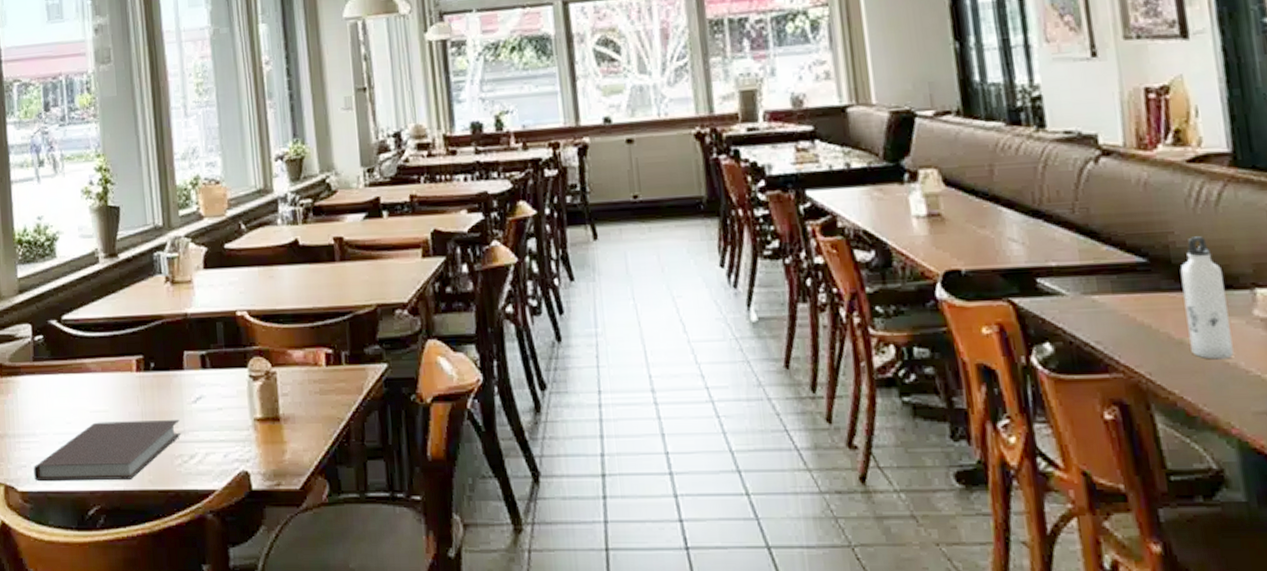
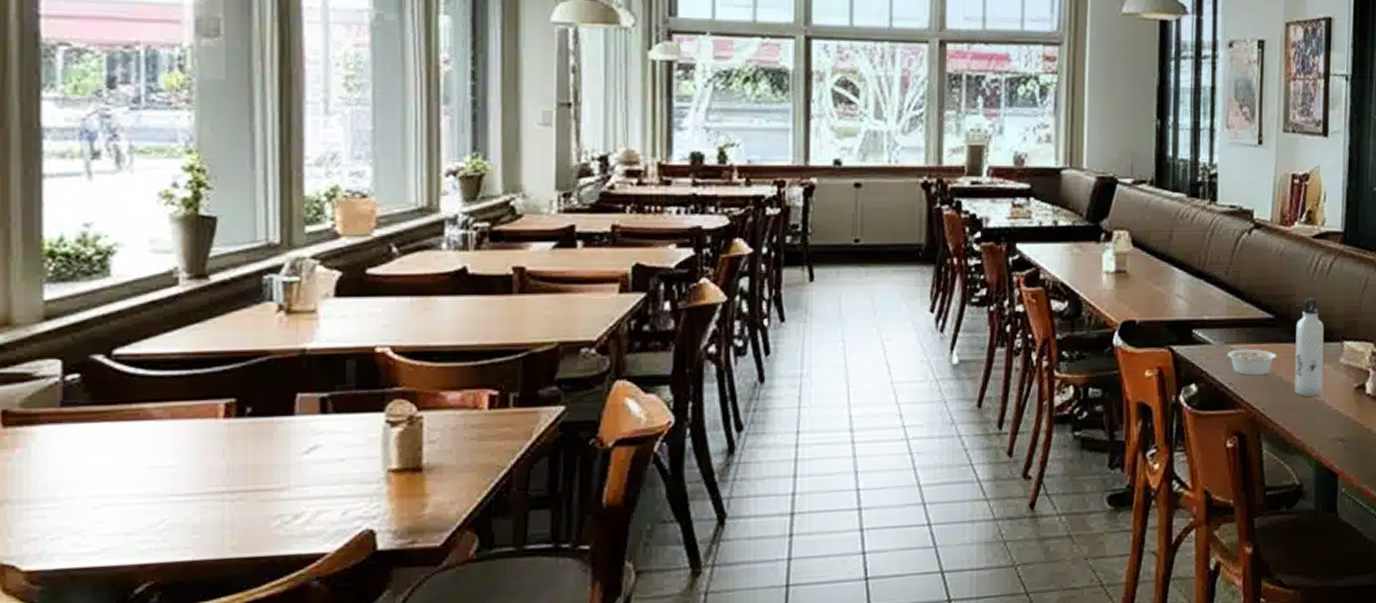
notebook: present [34,420,180,482] -> none [50,474,282,557]
legume: none [1087,300,1169,333] -> present [1227,349,1284,376]

